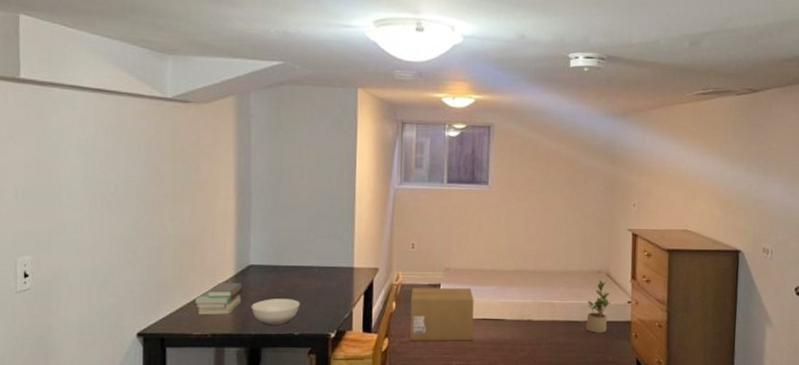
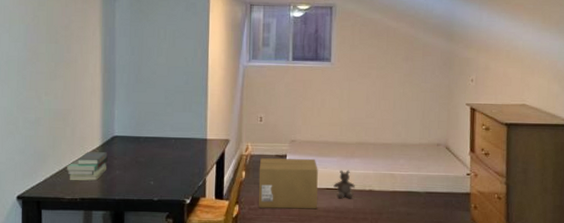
bowl: present [251,299,301,325] -> none [115,167,159,191]
stuffed animal: none [490,299,513,330] -> present [333,169,355,199]
potted plant: present [586,281,611,333] -> none [426,153,450,204]

